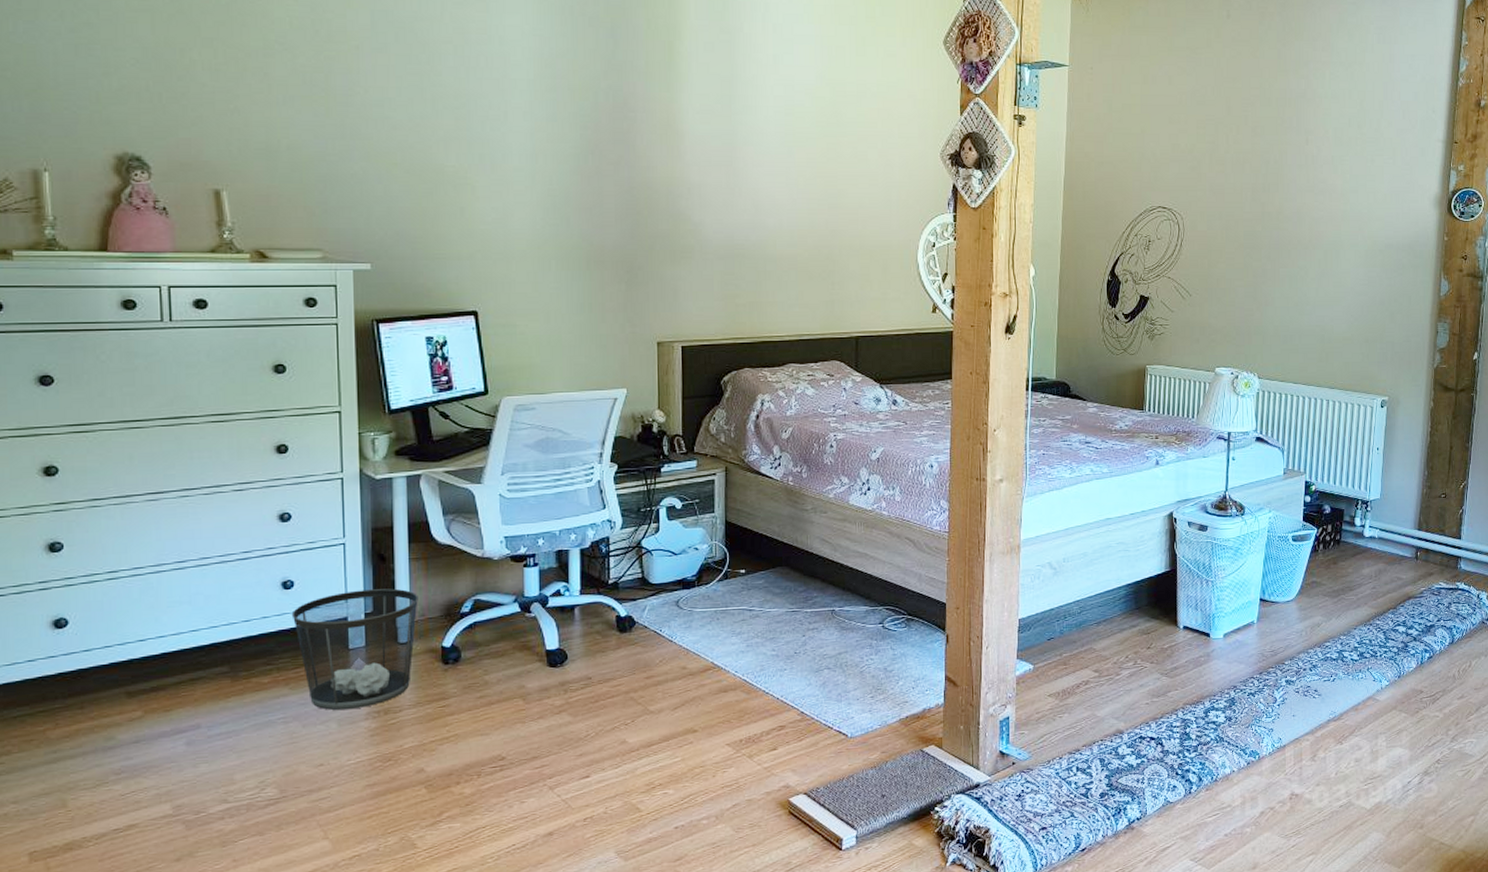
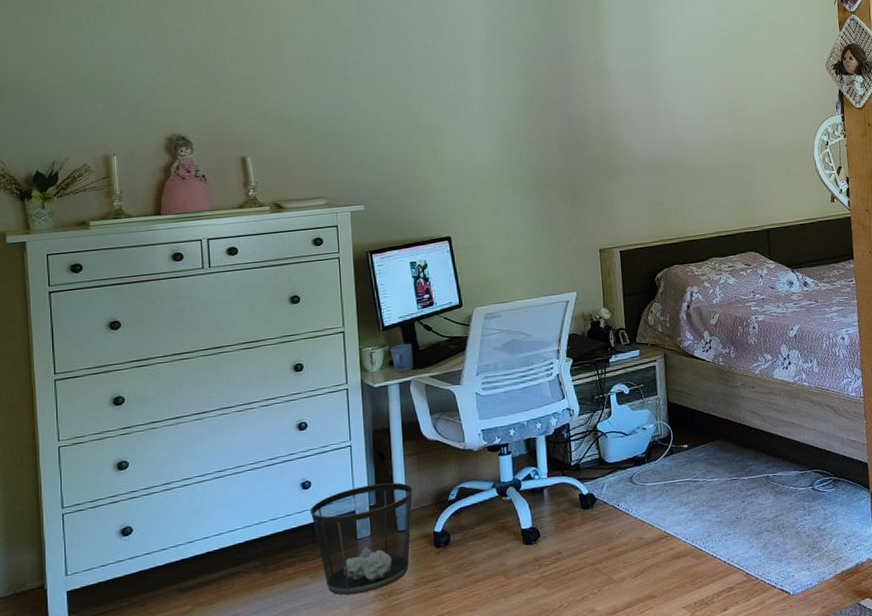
mug: none [397,431,425,464] -> present [390,343,414,372]

